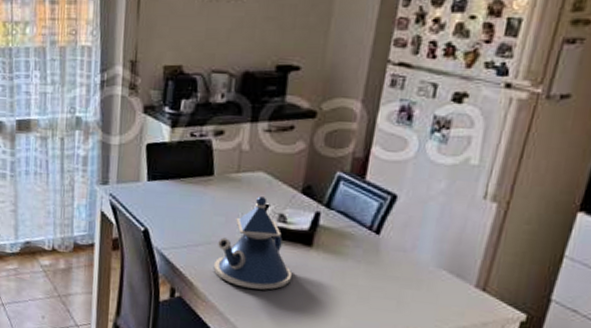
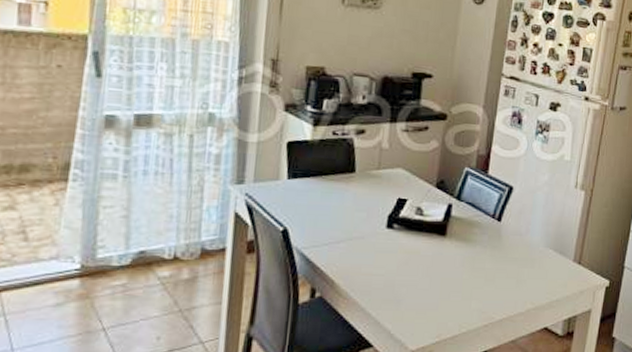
teapot: present [213,196,293,290] -> none [355,191,430,281]

